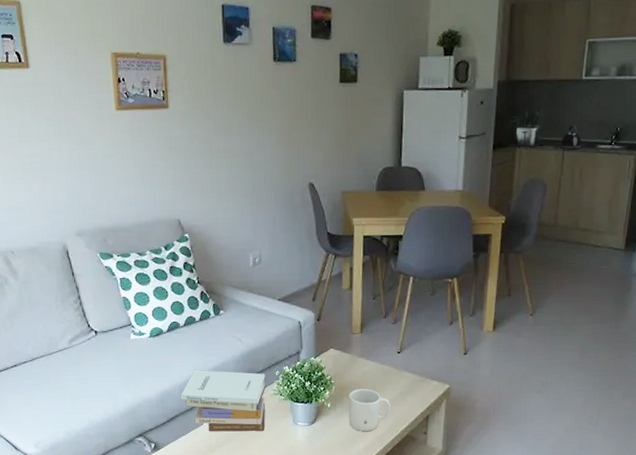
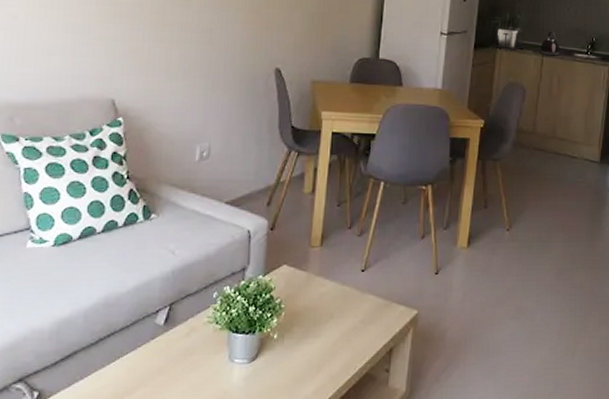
books: present [180,369,266,432] -> none [83,289,200,373]
mug: present [348,388,391,432] -> none [298,314,349,370]

